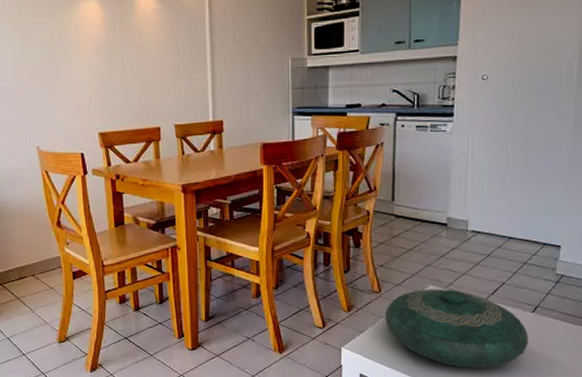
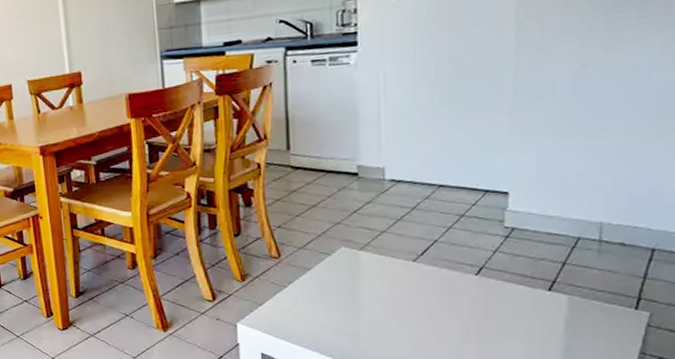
decorative bowl: present [384,289,529,368] -> none [287,250,474,344]

